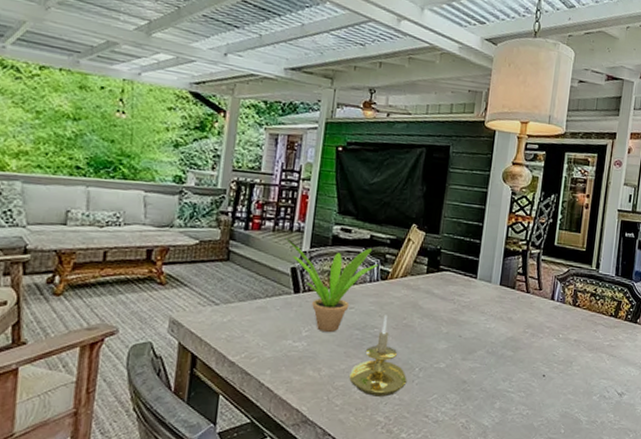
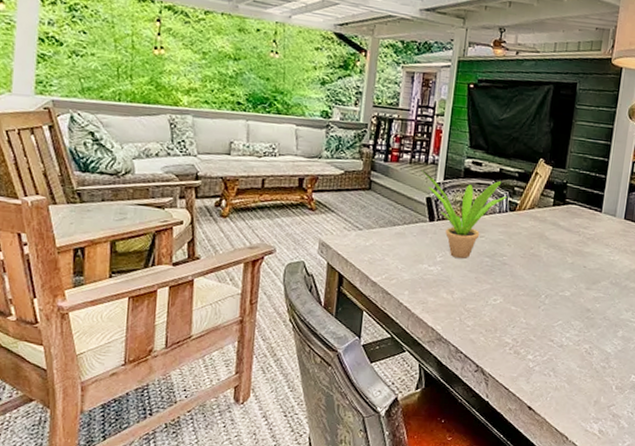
candle holder: present [349,315,407,397] -> none [480,244,534,320]

